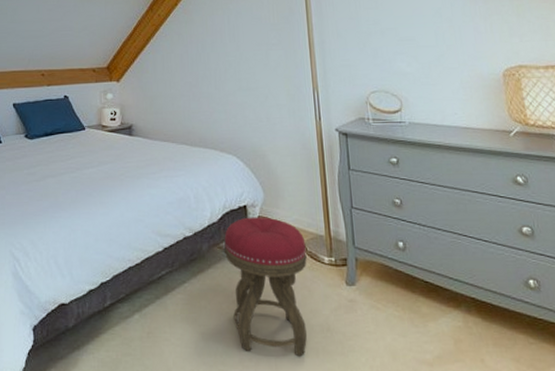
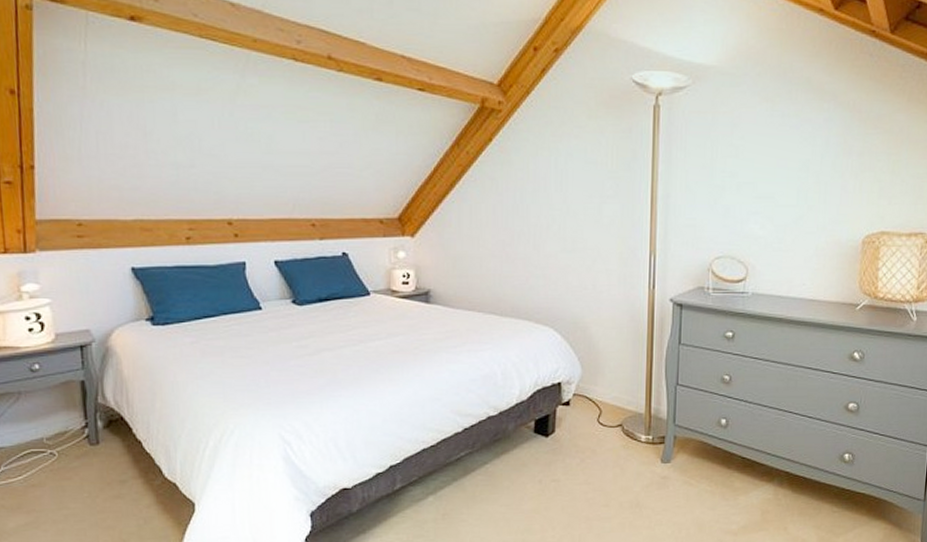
stool: present [224,217,307,357] -> none [533,394,623,532]

